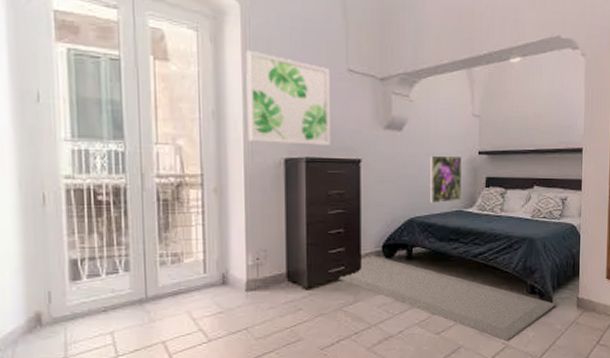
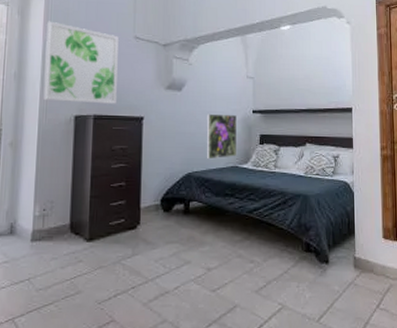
rug: present [339,254,556,341] -> none [119,207,333,302]

